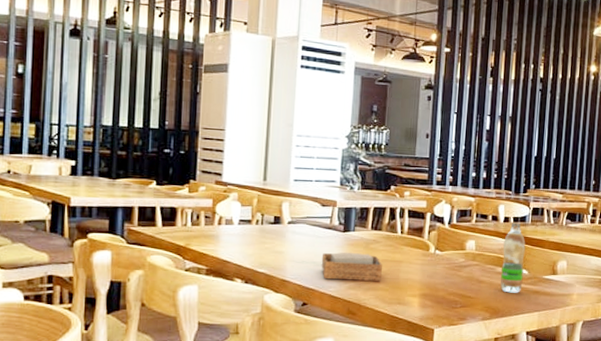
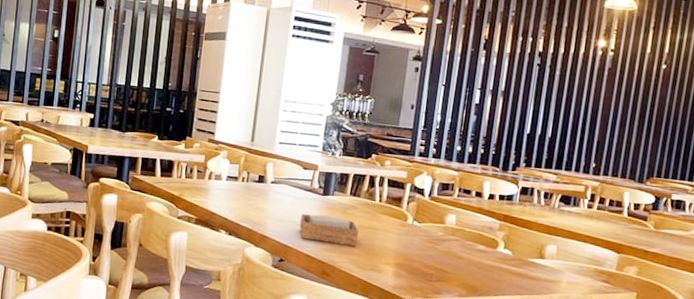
bottle: present [500,223,526,293] -> none [480,200,511,274]

